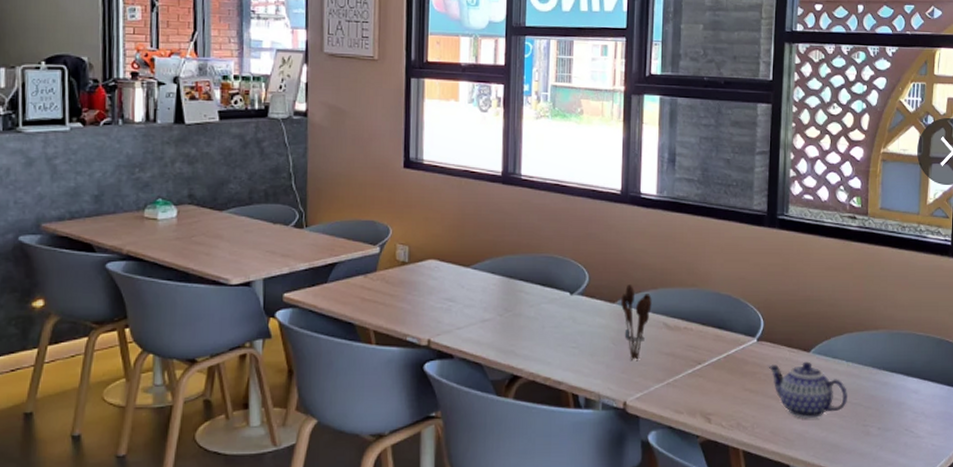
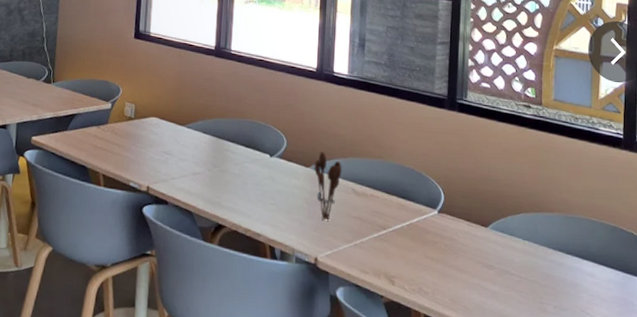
teapot: present [768,361,847,419] -> none [448,235,524,291]

